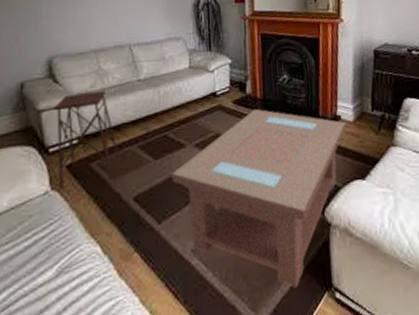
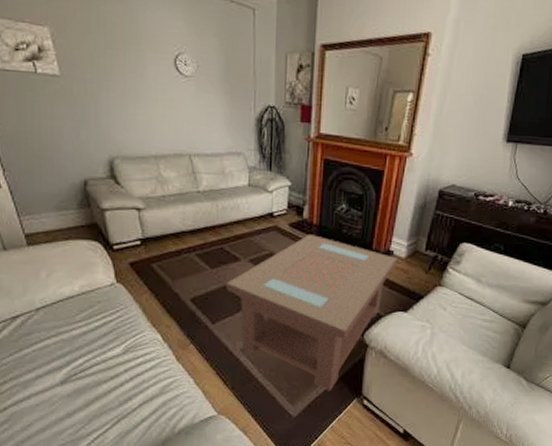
side table: present [54,90,120,190] -> none [116,197,178,284]

